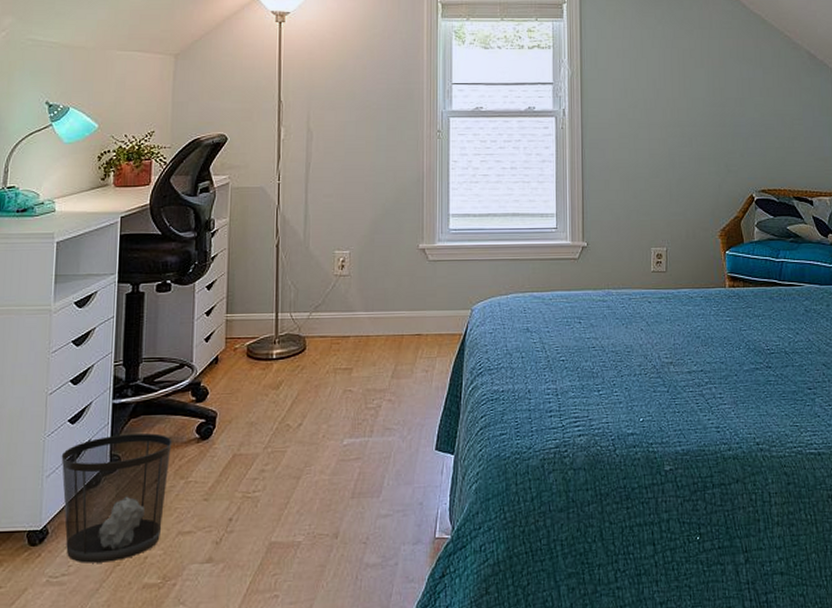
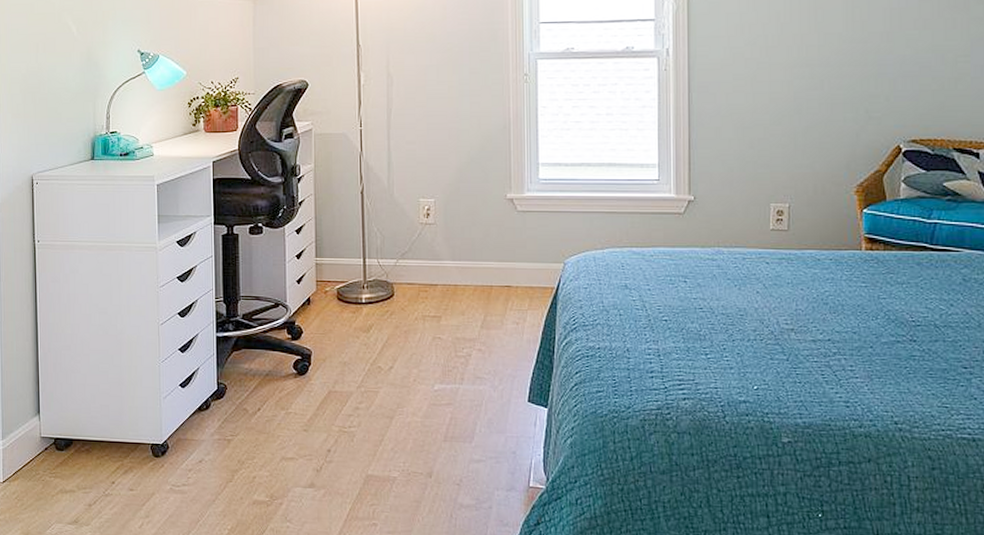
waste bin: present [61,433,172,563] -> none [175,365,272,478]

